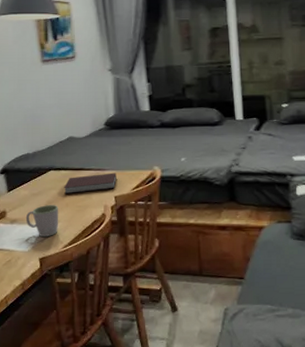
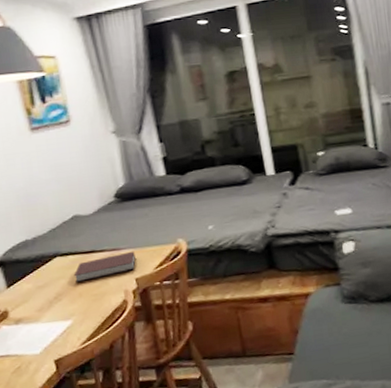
mug: present [25,205,59,238] -> none [32,296,73,336]

